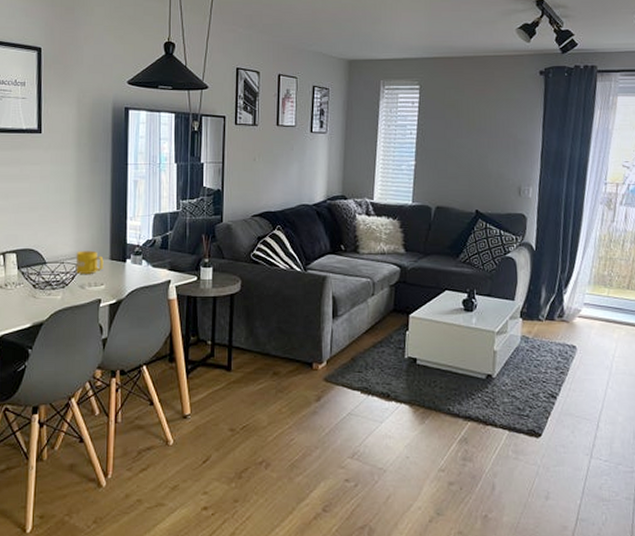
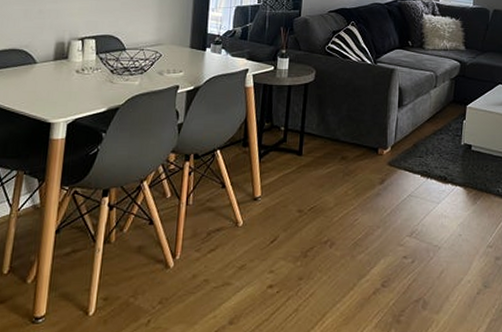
mug: present [75,250,104,274] -> none [155,38,184,61]

